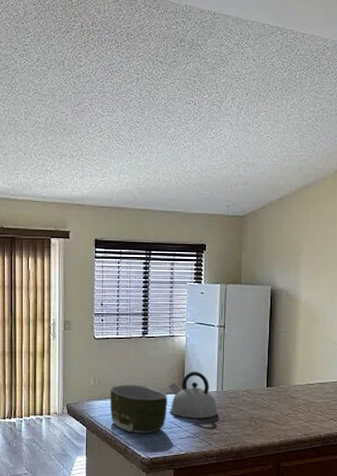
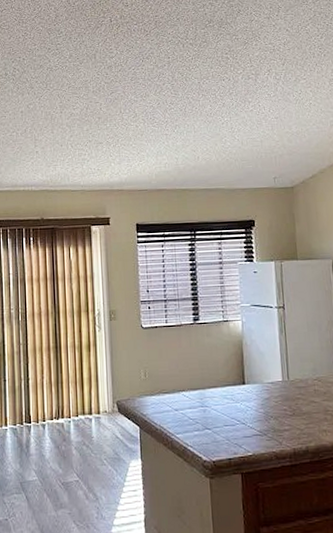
bowl: present [109,385,168,433] -> none [162,377,228,432]
kettle: present [169,371,218,418] -> none [227,358,286,413]

